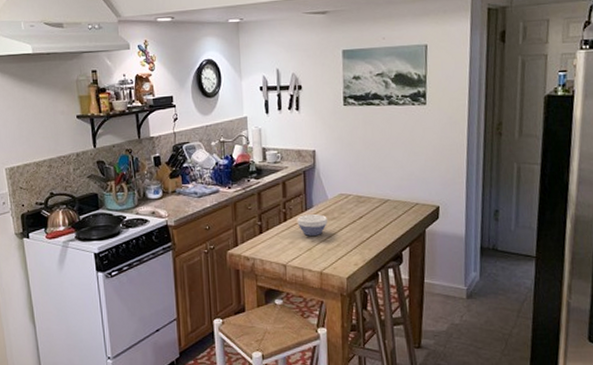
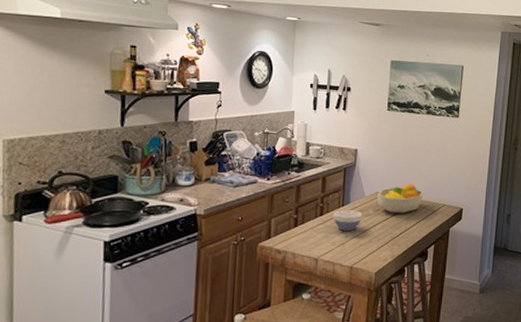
fruit bowl: none [342,181,392,215] -> present [377,182,424,213]

